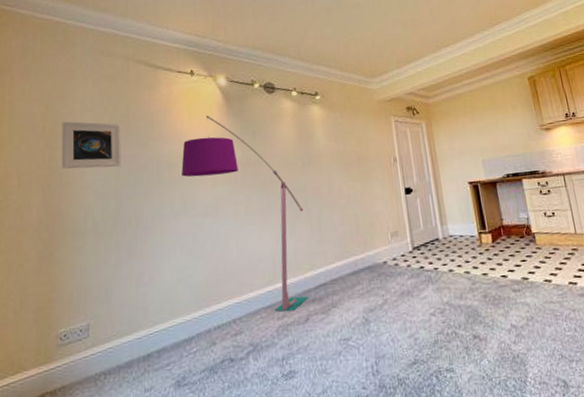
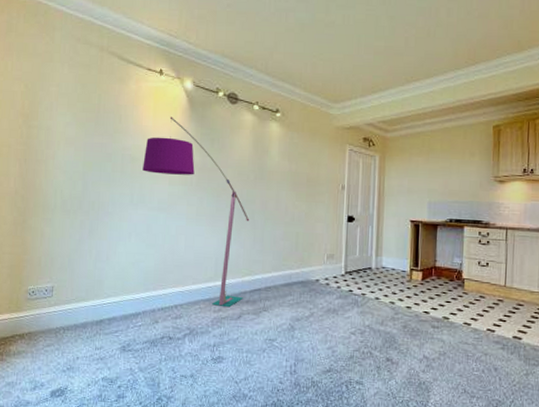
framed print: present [61,121,121,169] -> none [37,102,92,153]

